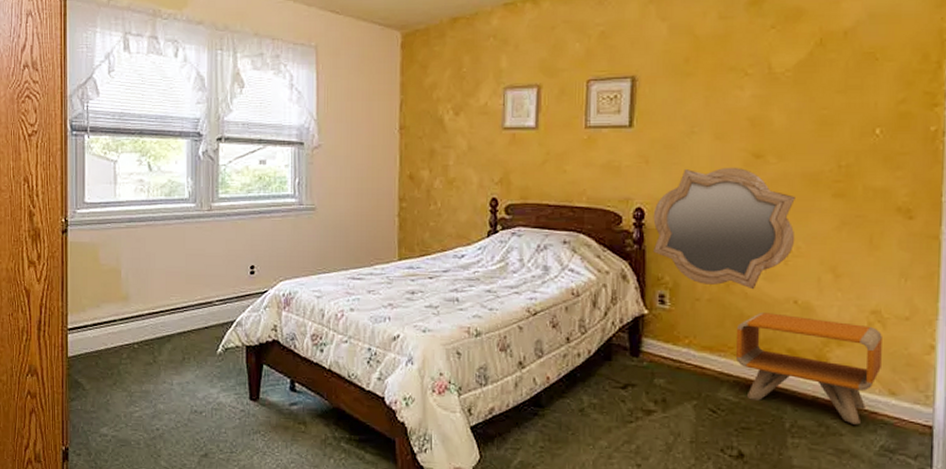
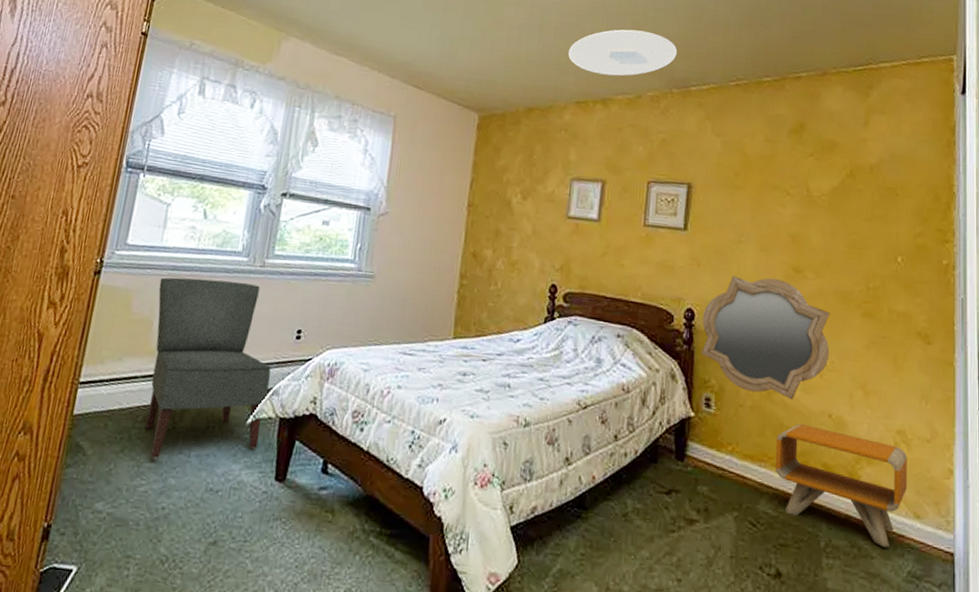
chair: none [120,227,232,389] -> present [145,277,271,460]

